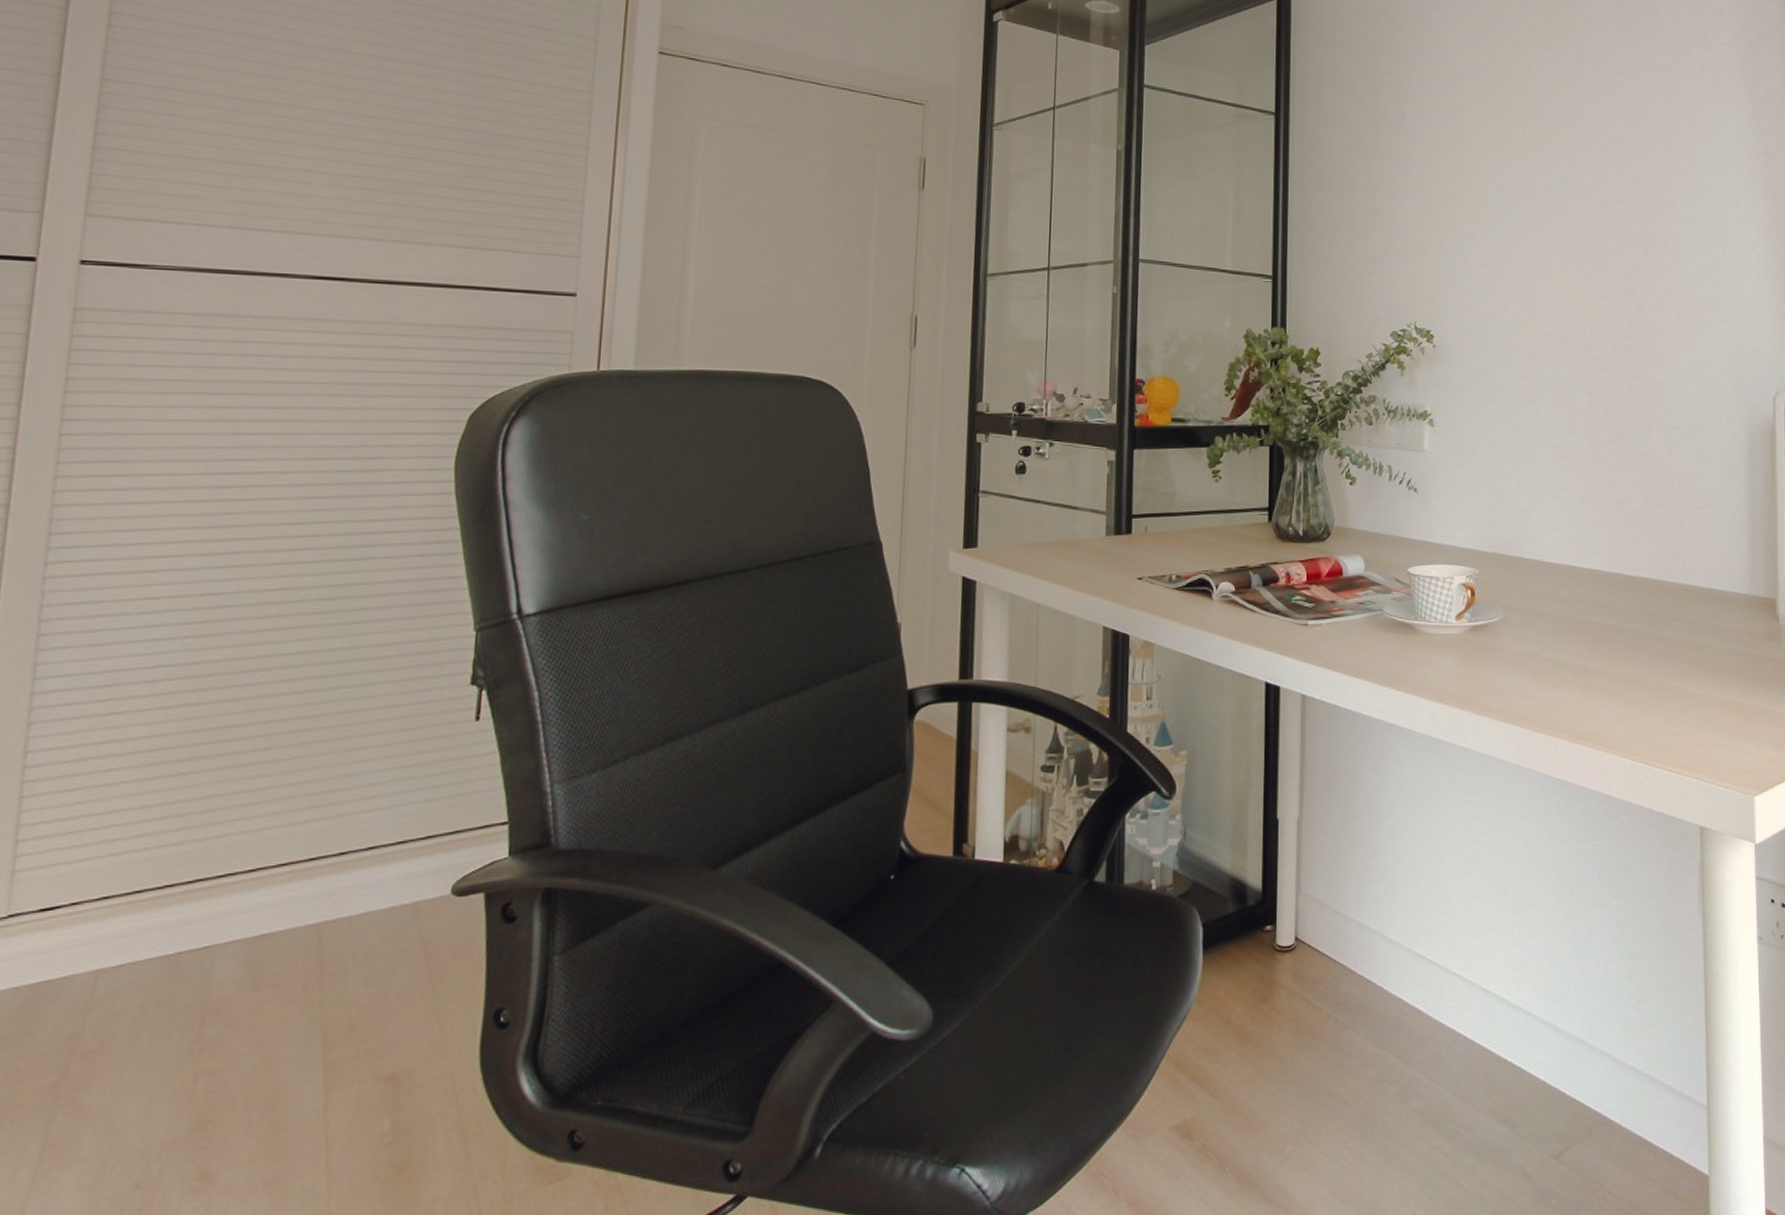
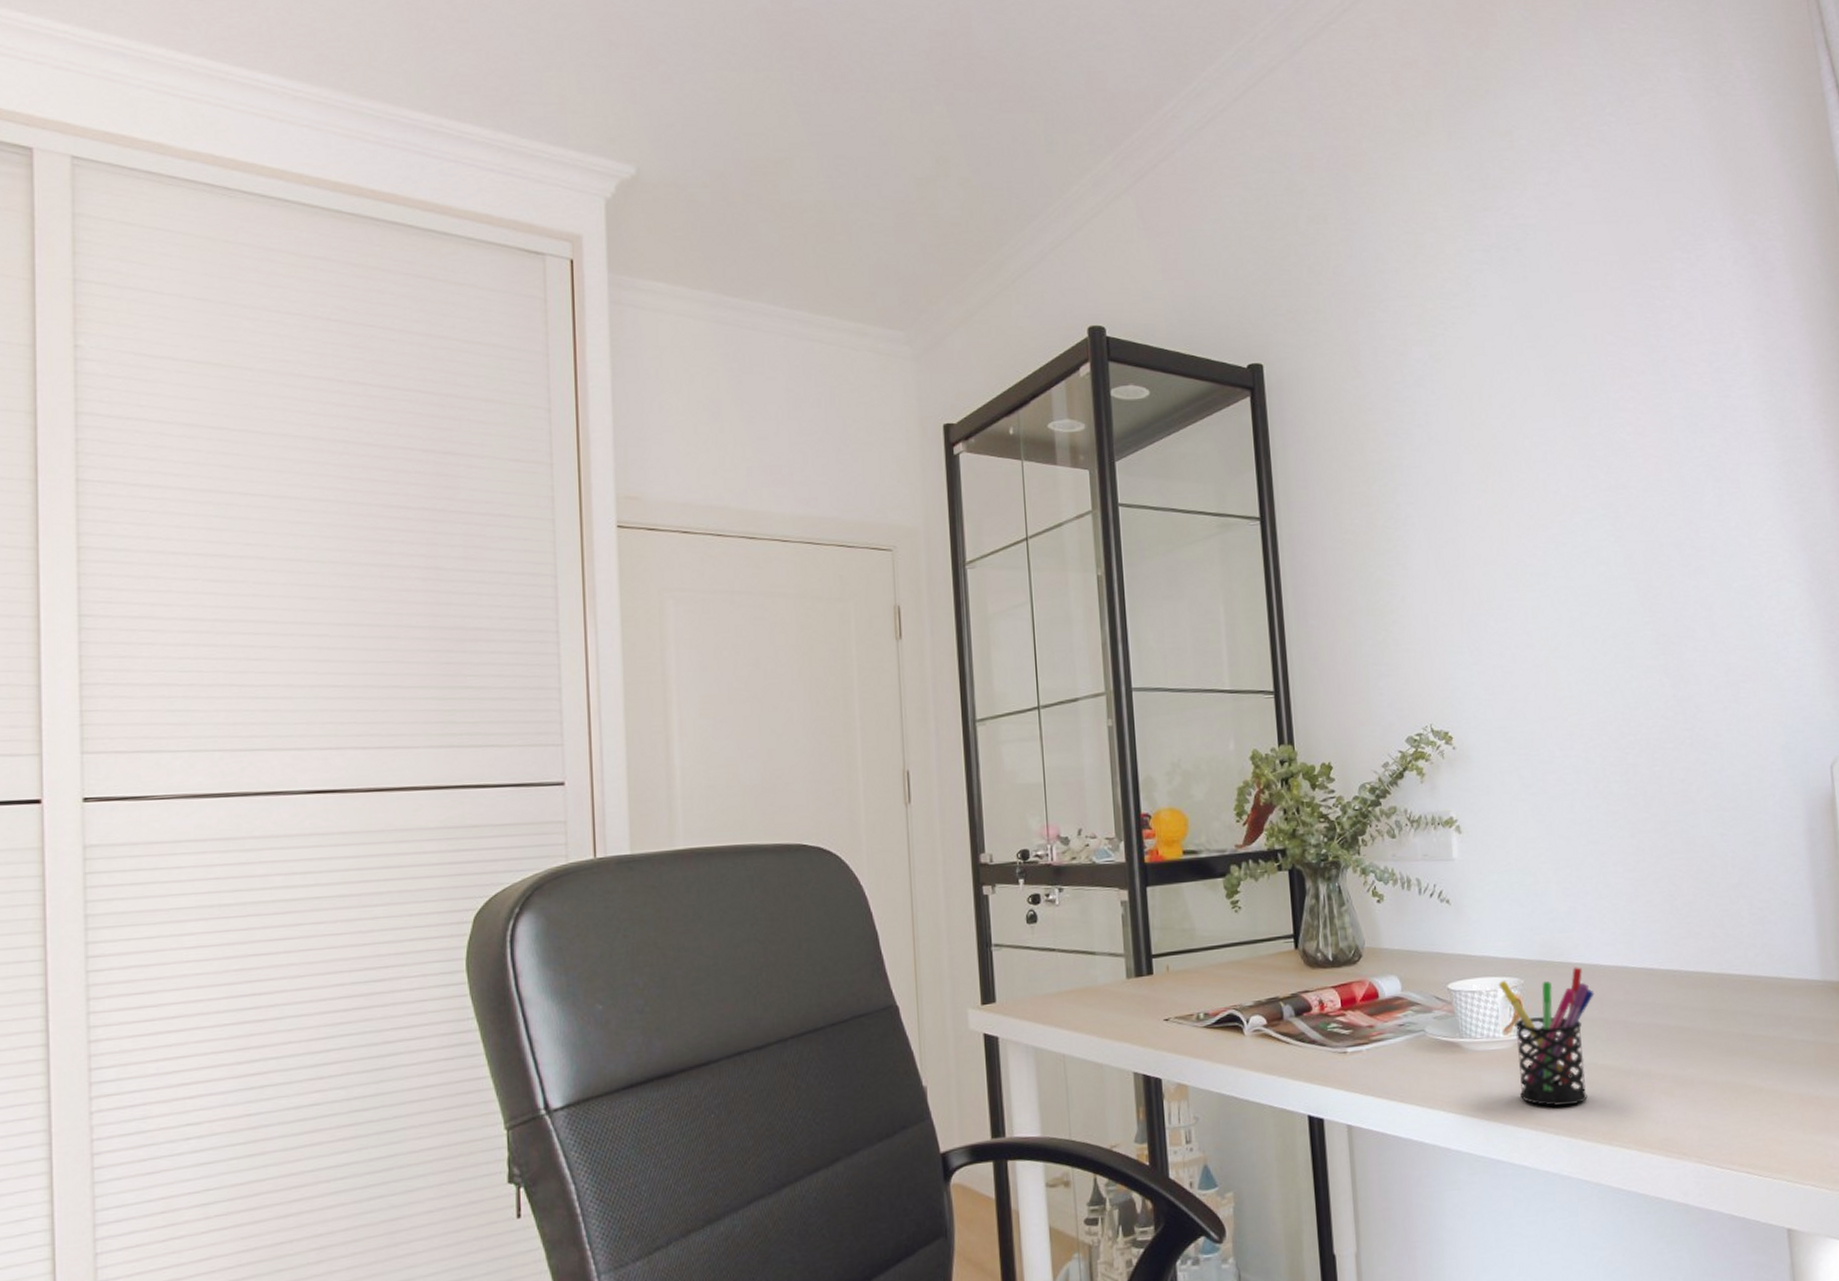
pen holder: none [1455,562,1543,692] -> present [1498,967,1595,1106]

